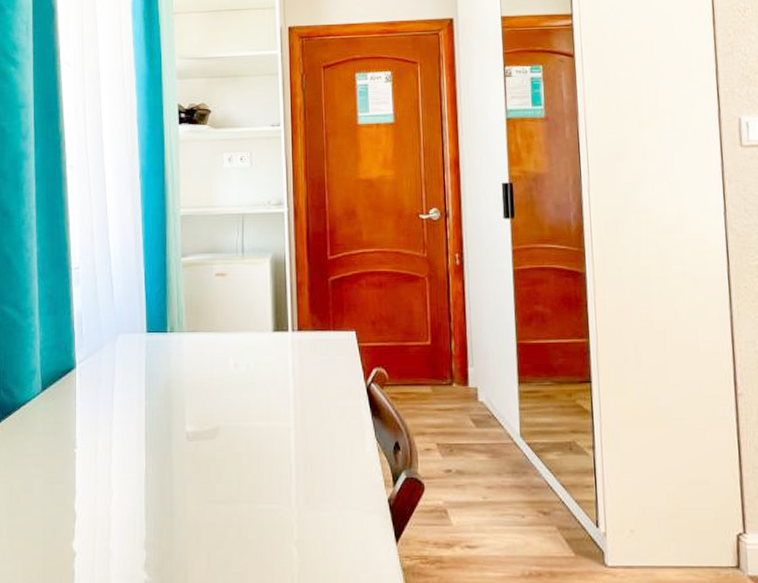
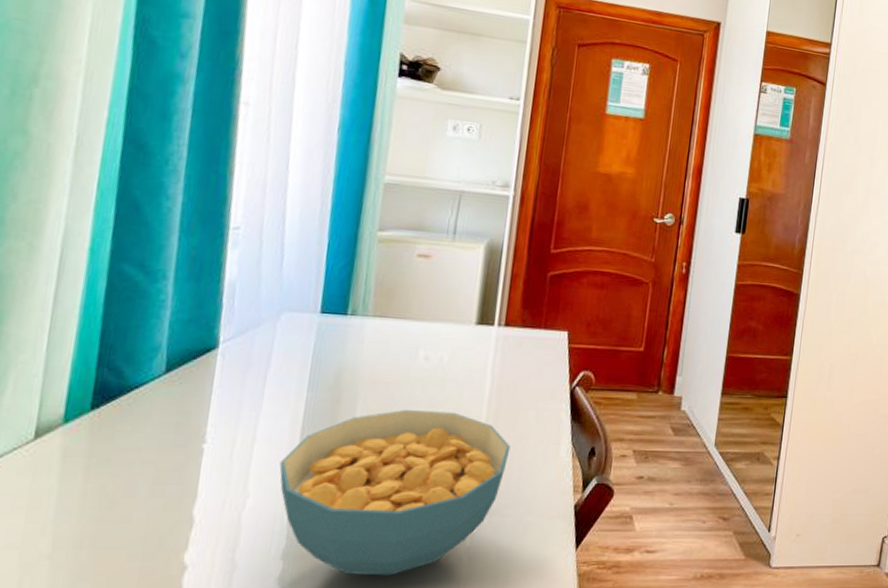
cereal bowl: none [133,413,320,565] -> present [279,410,511,576]

